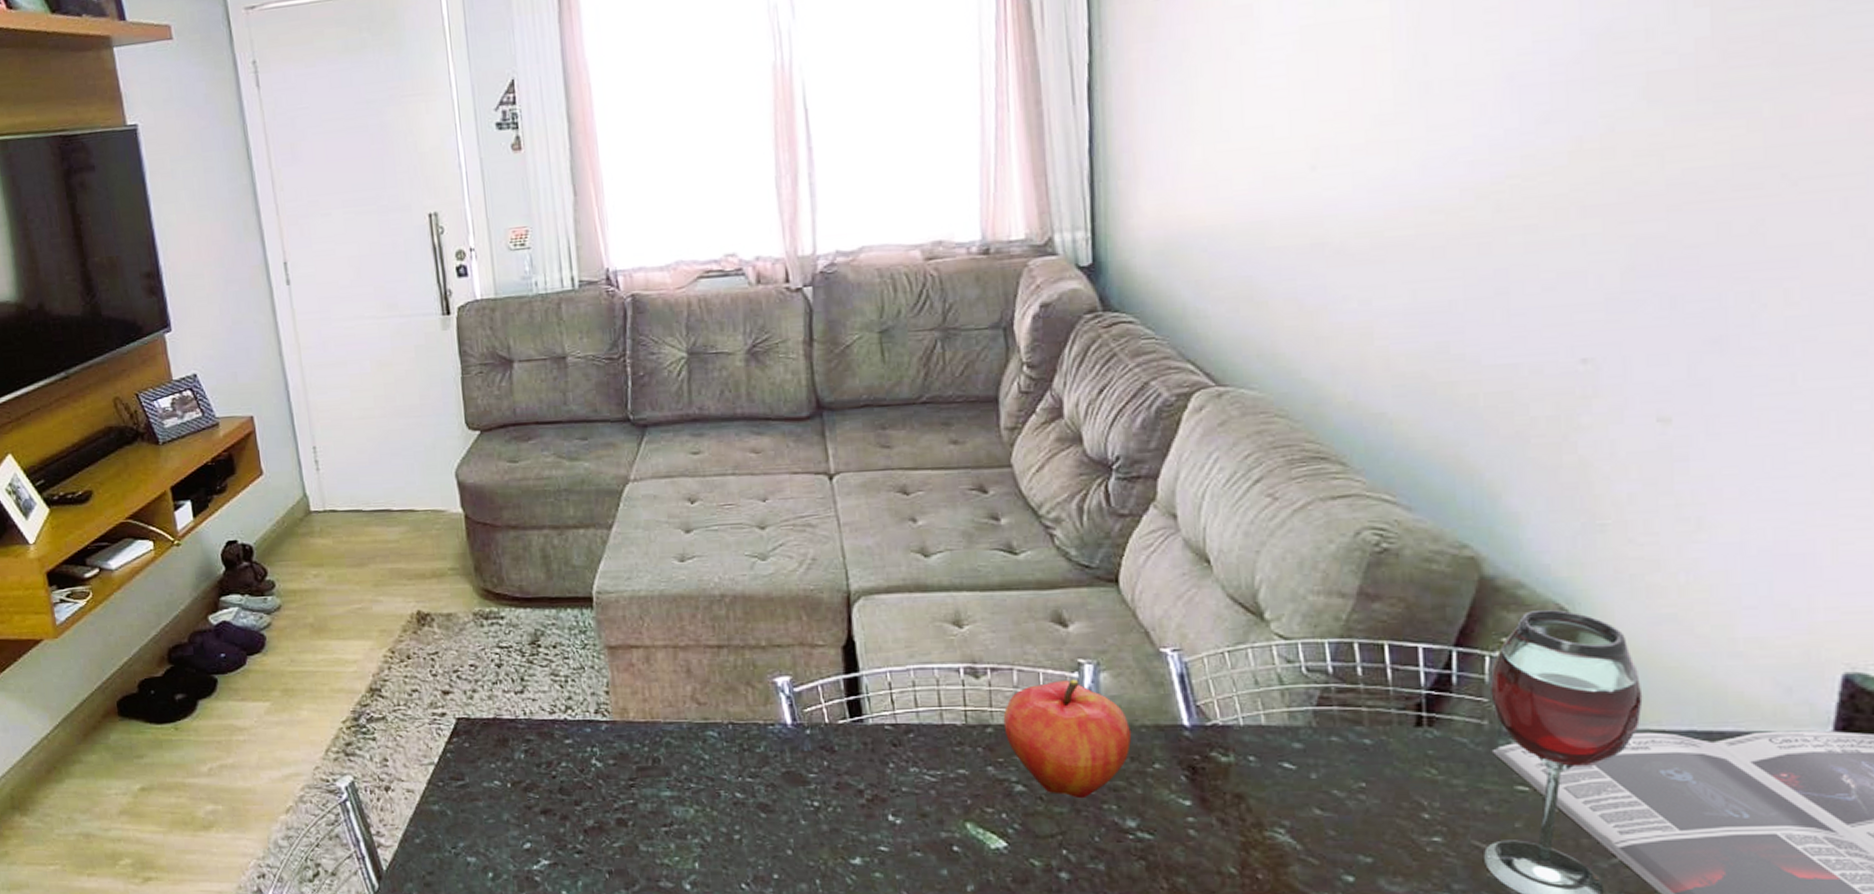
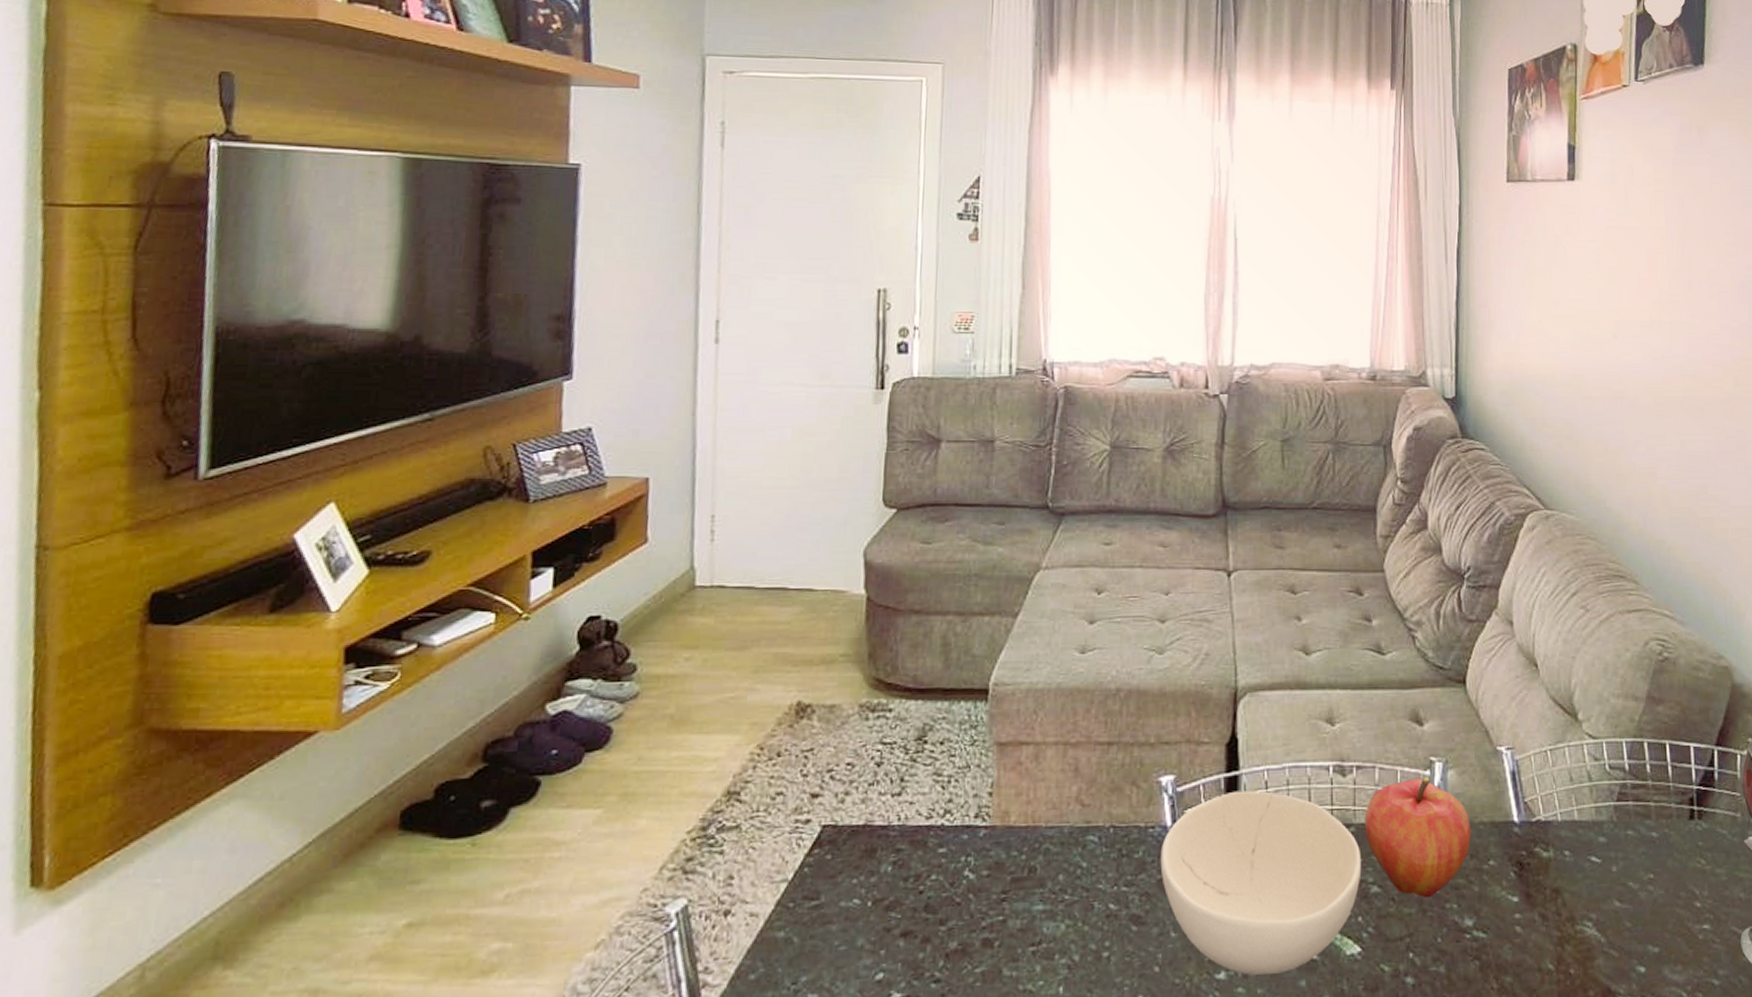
bowl: none [782,691,1003,862] -> present [1160,790,1362,975]

